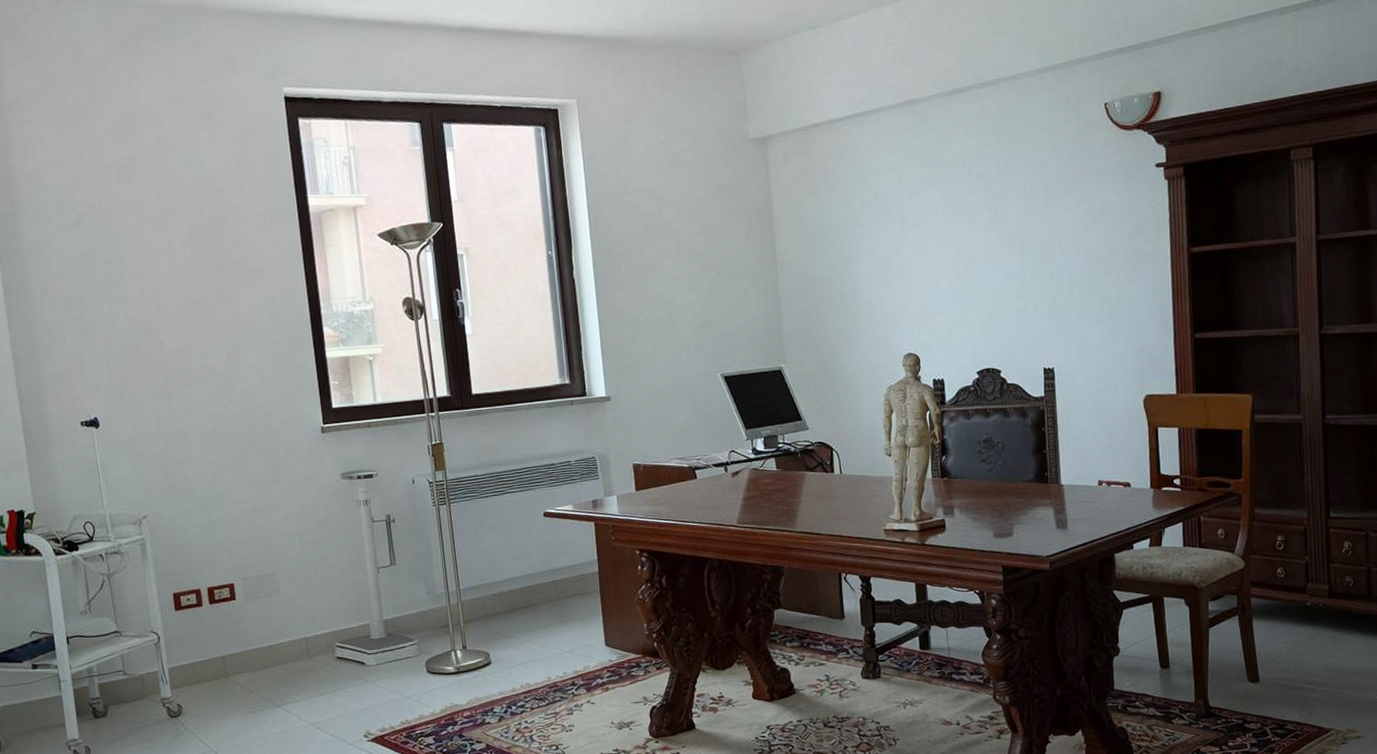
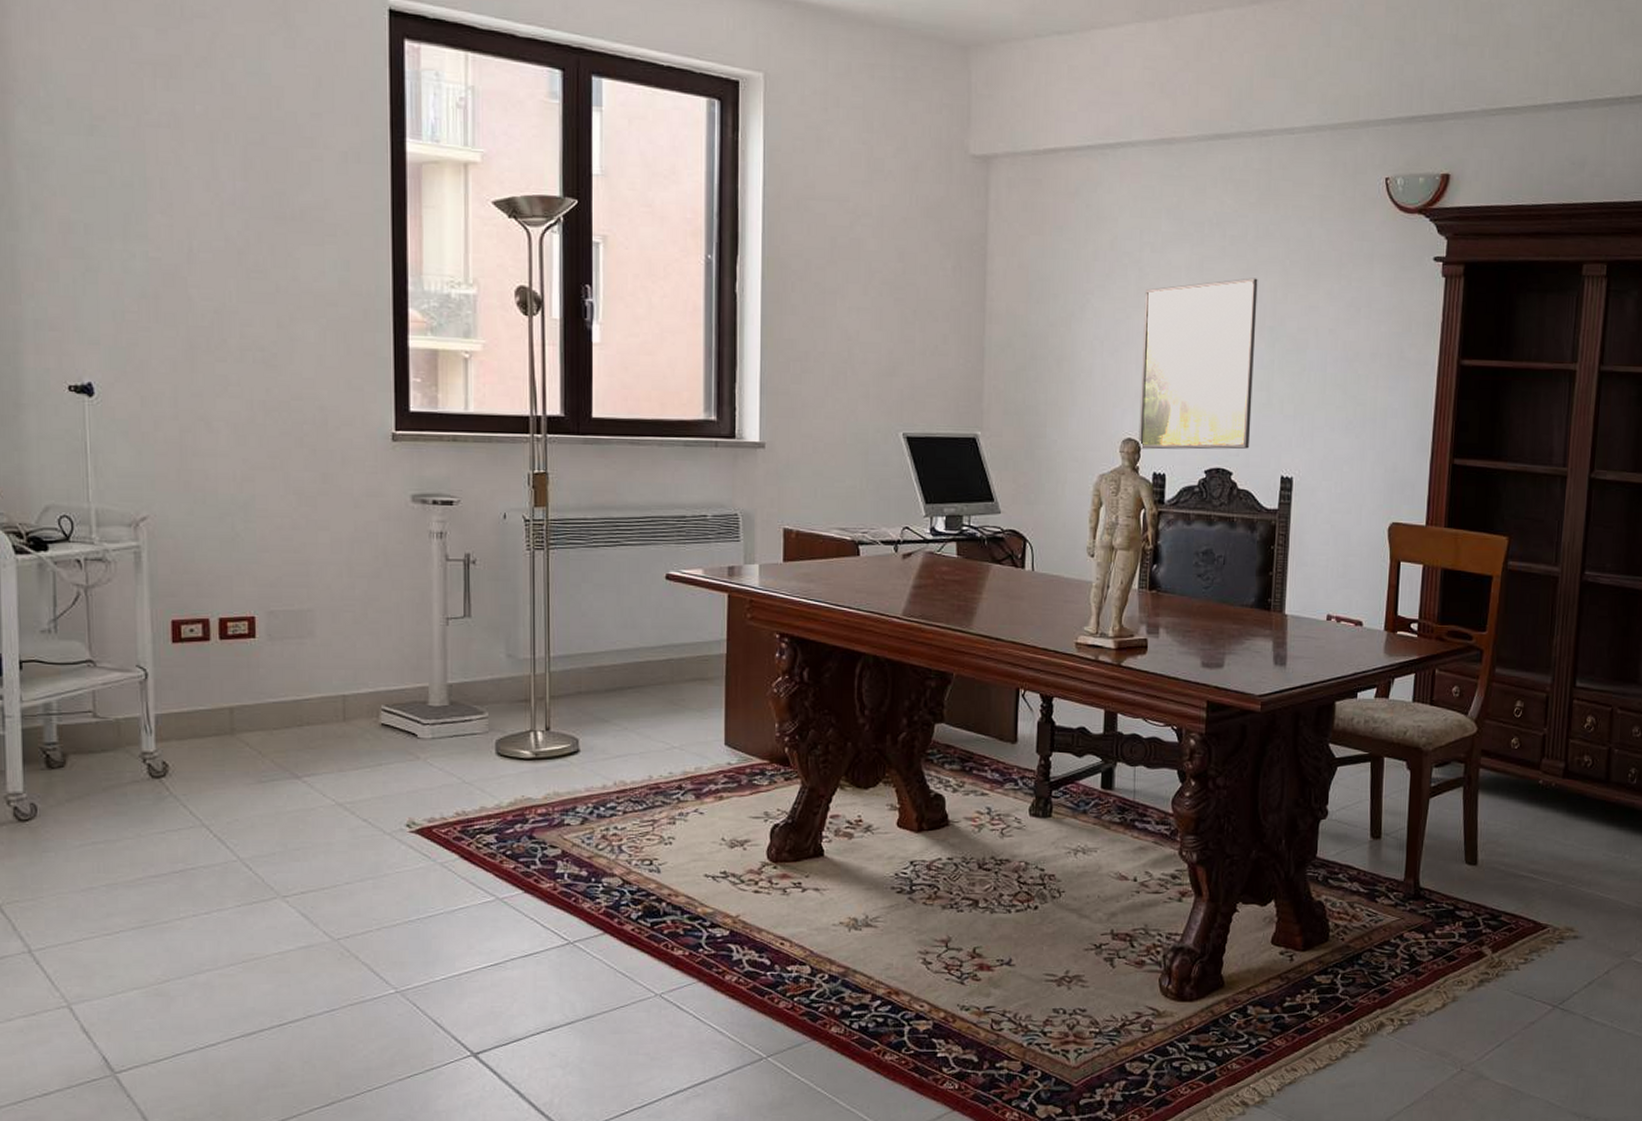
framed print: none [908,204,1013,361] -> present [1138,278,1258,450]

